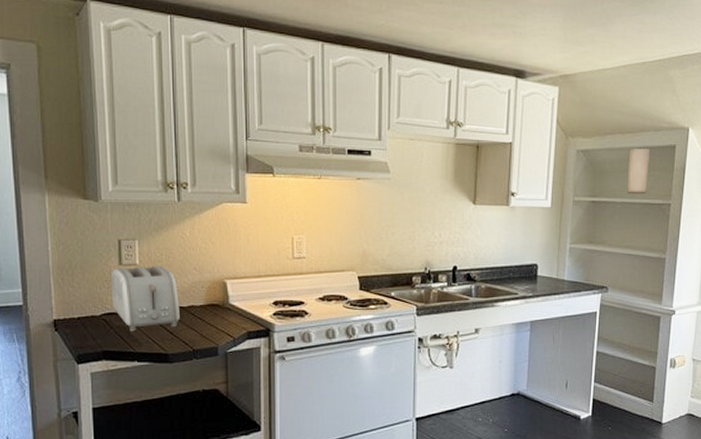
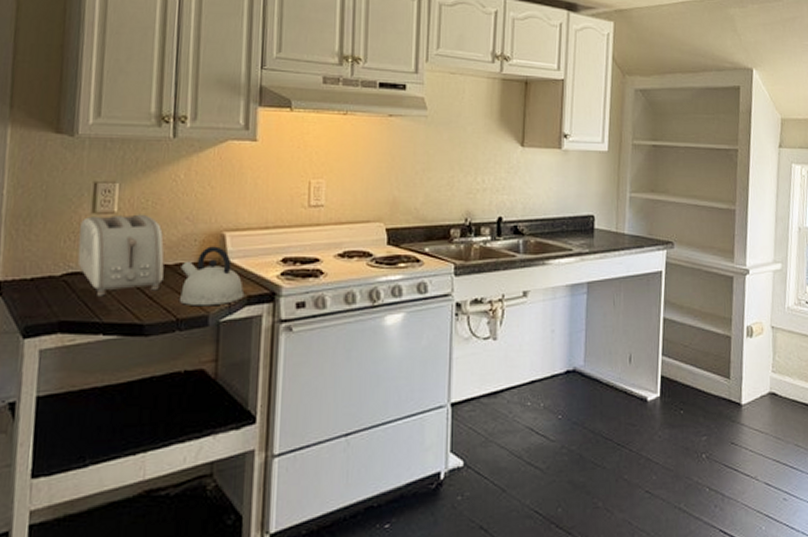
kettle: none [193,292,245,340] -> present [178,246,245,307]
vase: present [627,148,650,194] -> none [690,88,714,139]

